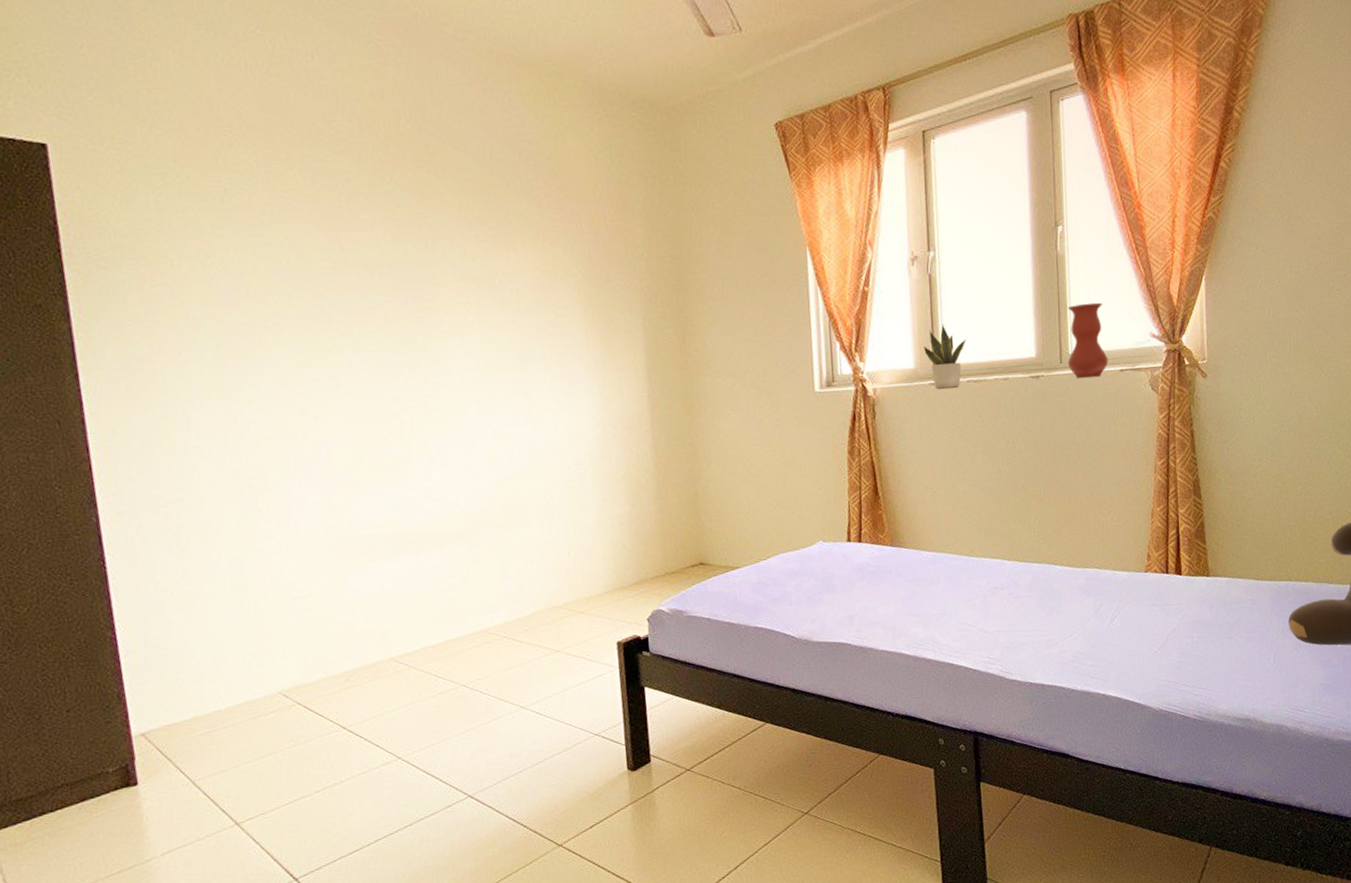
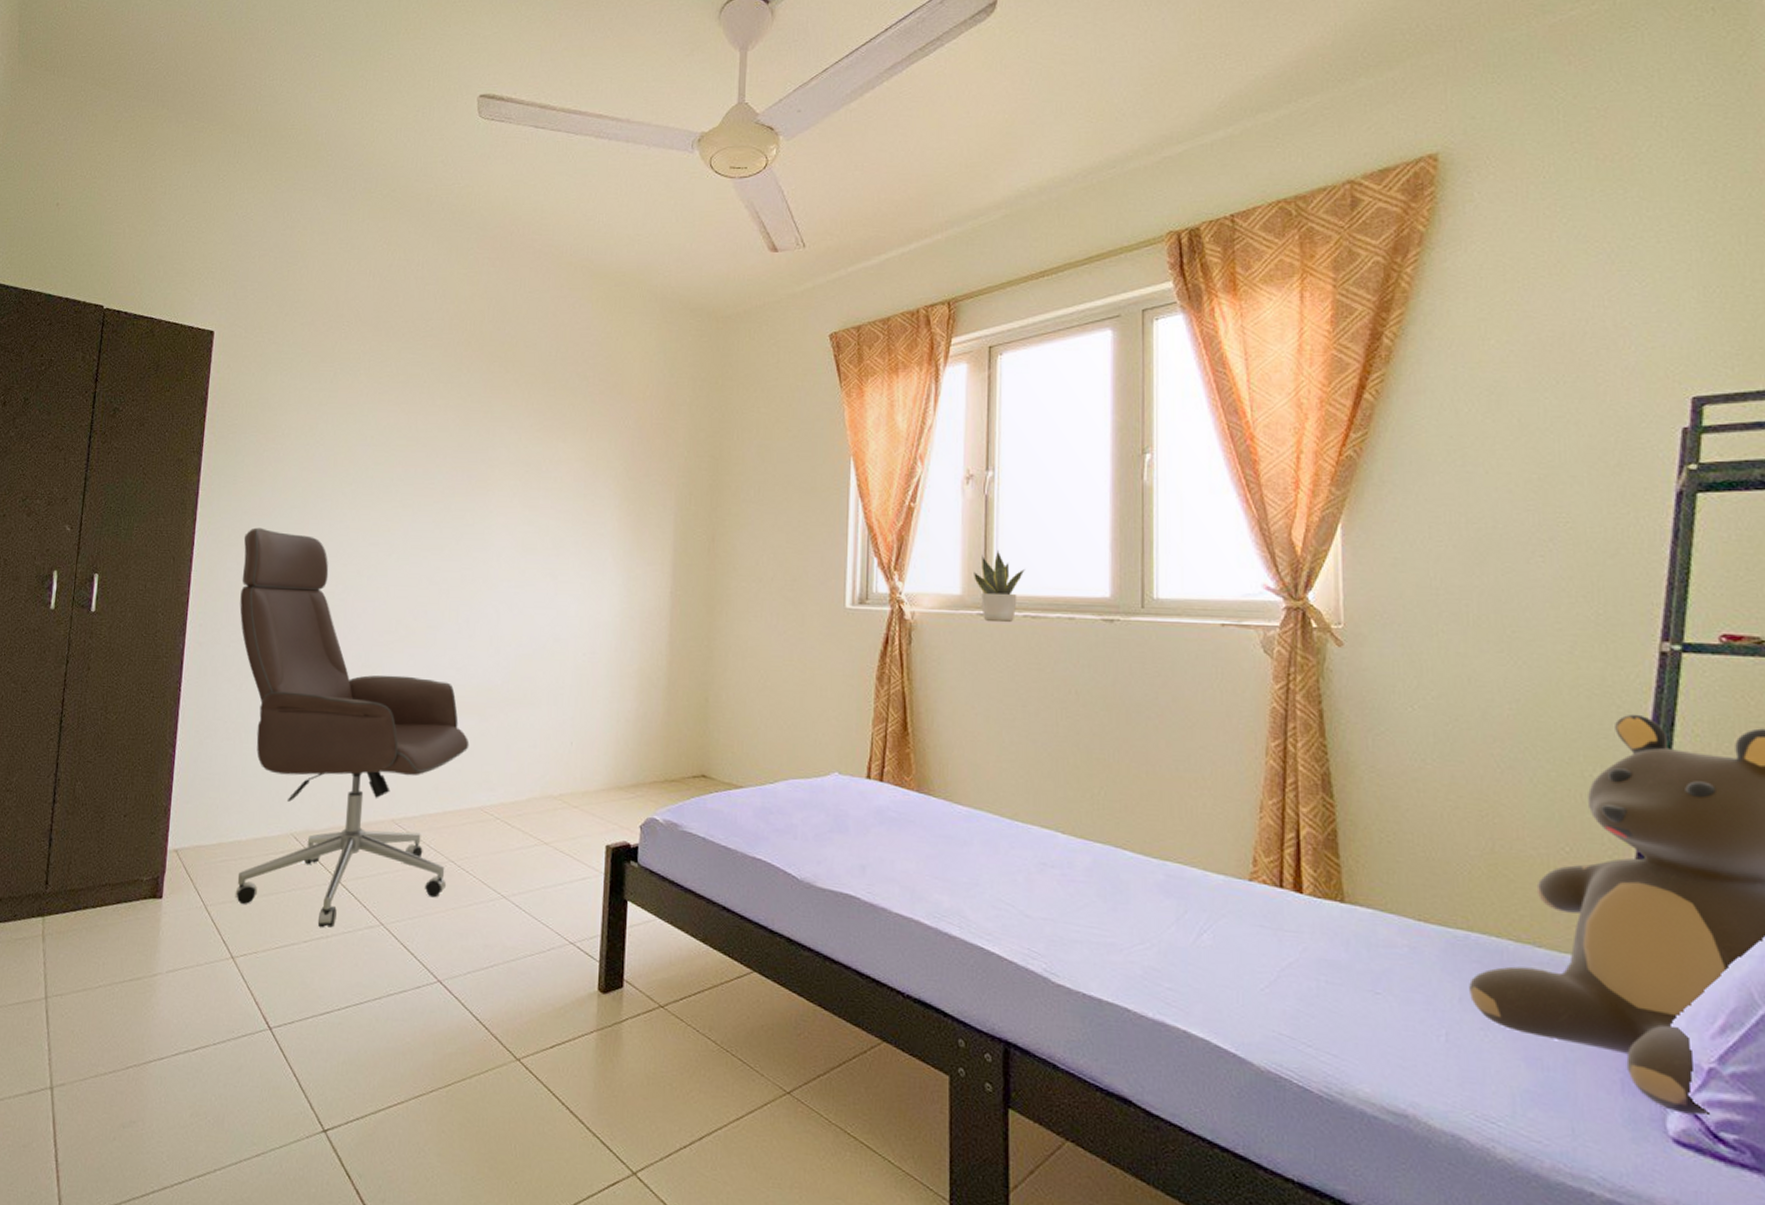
office chair: none [148,376,462,776] -> present [235,527,470,928]
vase: present [1067,302,1109,379] -> none [1151,542,1206,630]

